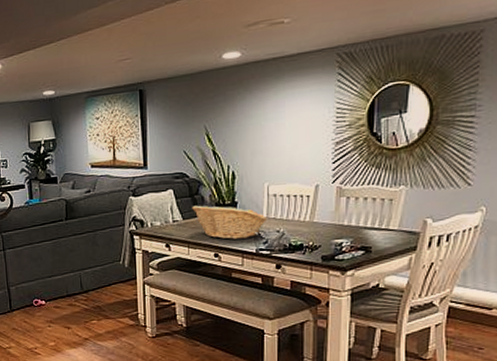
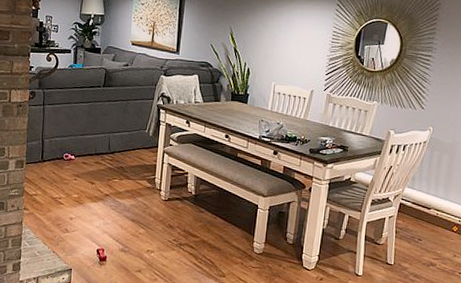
fruit basket: present [192,205,268,239] -> none [212,91,272,126]

